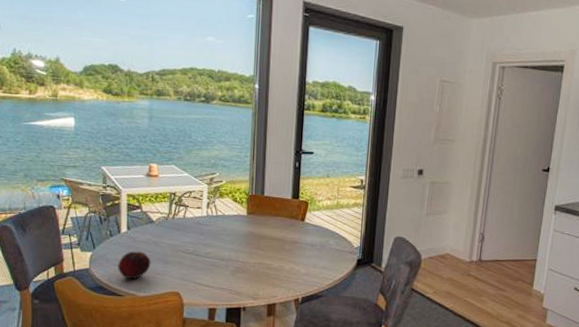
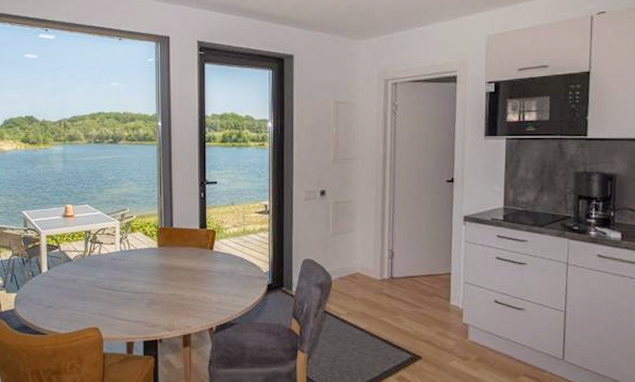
fruit: present [118,251,151,280] -> none [40,290,71,318]

